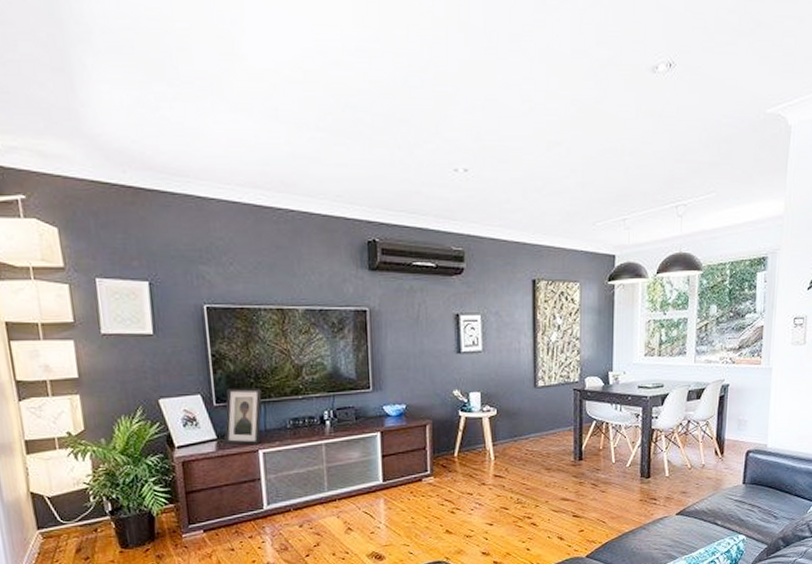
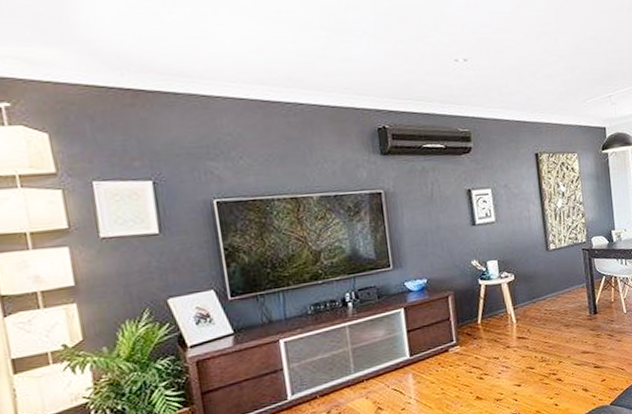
picture frame: present [224,388,262,444] -> none [241,277,281,337]

